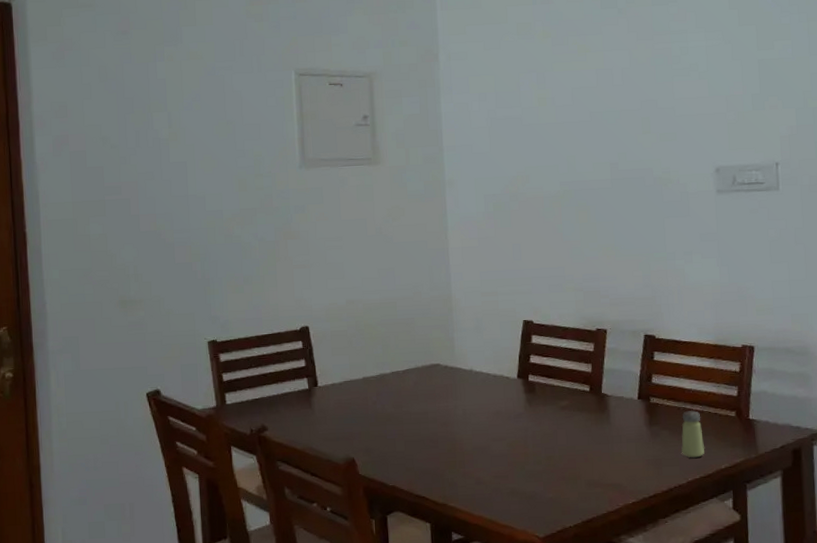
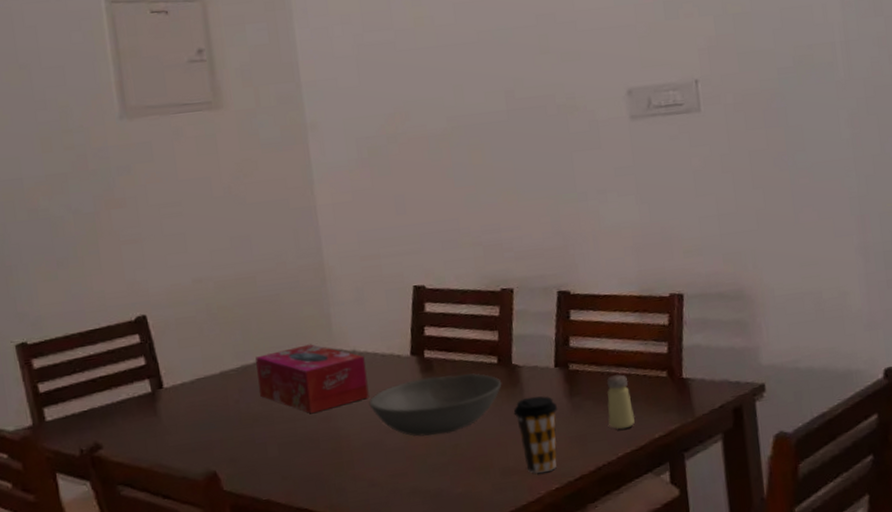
tissue box: none [392,361,481,419] -> present [255,344,369,414]
bowl: none [480,397,592,447] -> present [369,373,502,437]
coffee cup: none [600,422,639,489] -> present [513,395,558,473]

